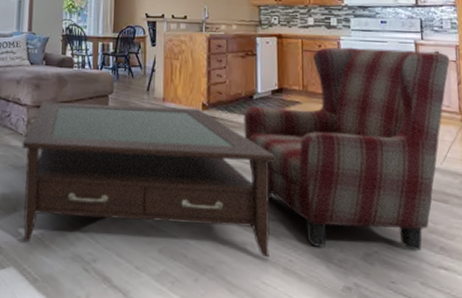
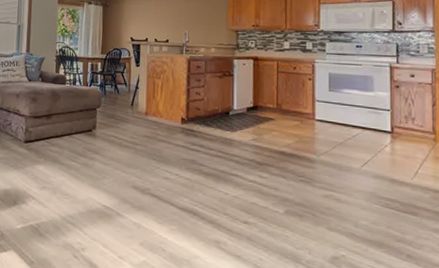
coffee table: present [22,102,276,258] -> none [21,113,249,256]
armchair: present [244,47,450,250] -> none [220,69,425,257]

